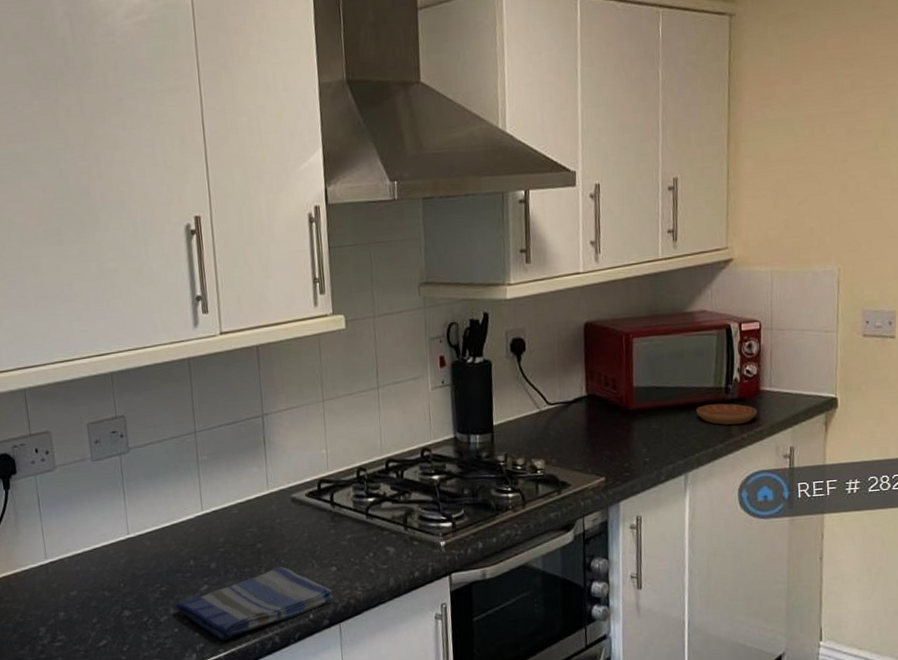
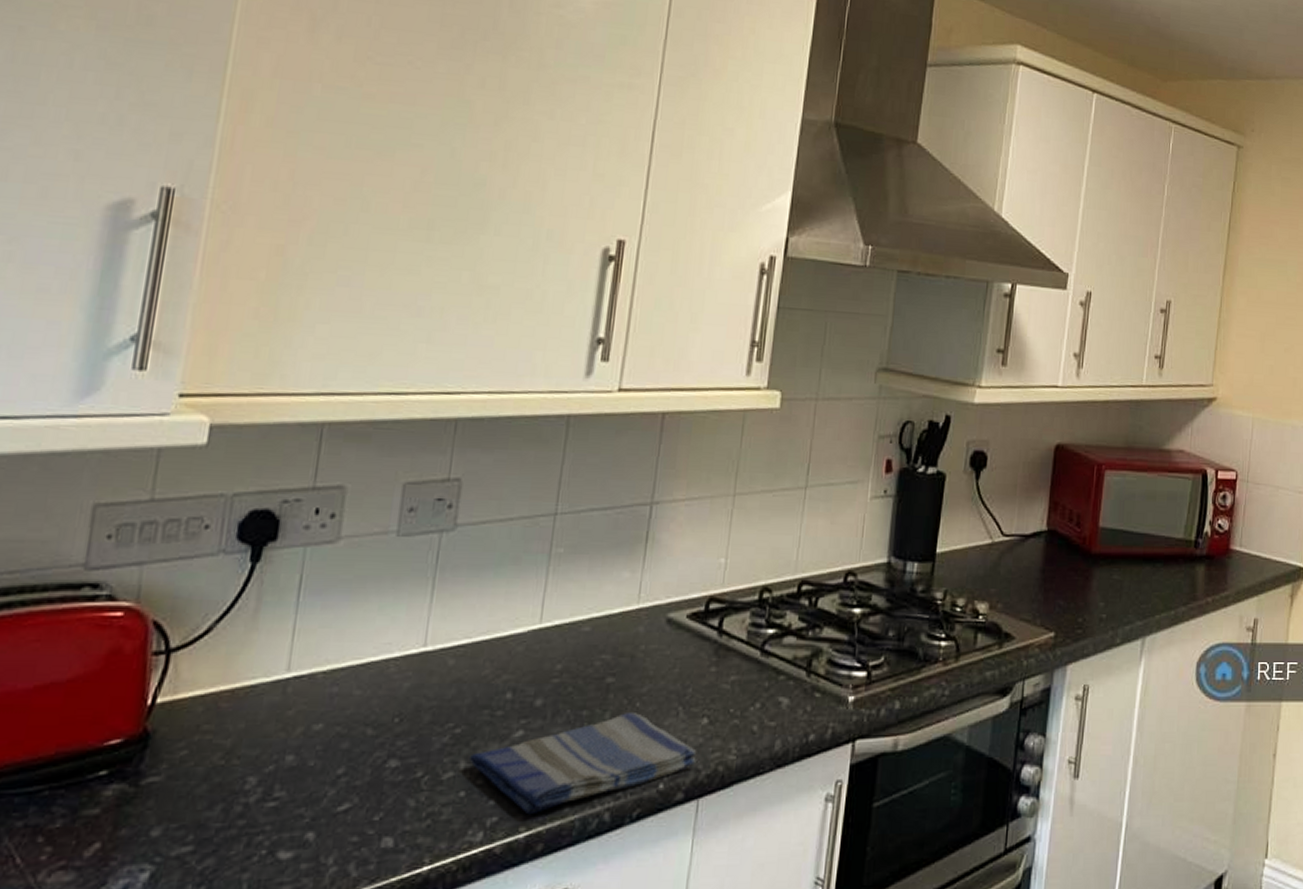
saucer: present [696,403,758,425] -> none [1162,558,1225,586]

